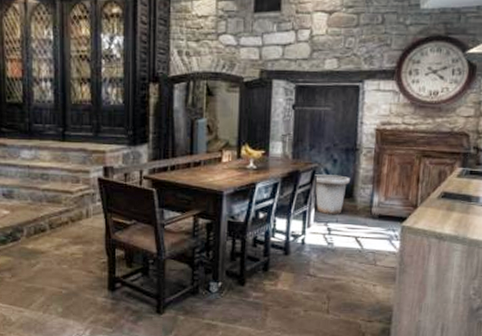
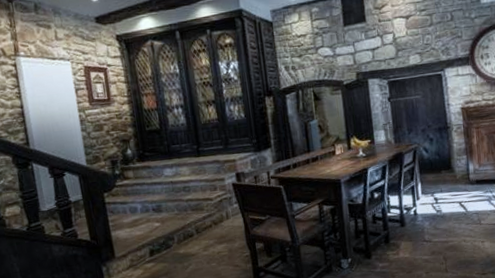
trash can: present [314,174,350,215] -> none [416,151,447,187]

